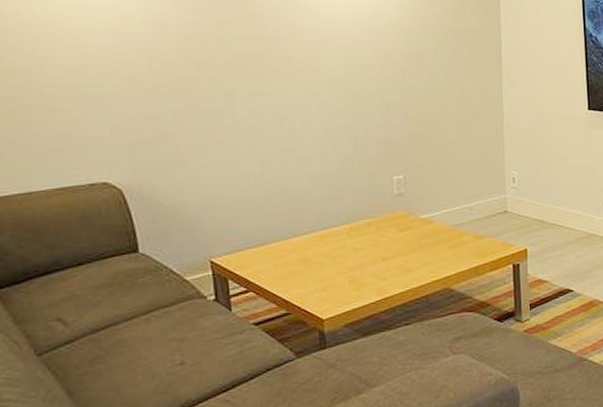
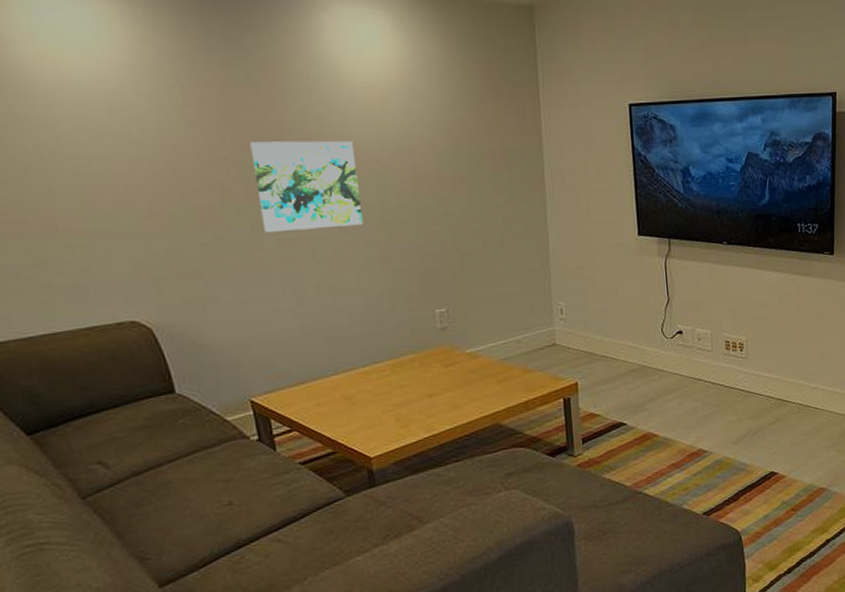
wall art: none [229,18,330,102] -> present [250,140,364,233]

